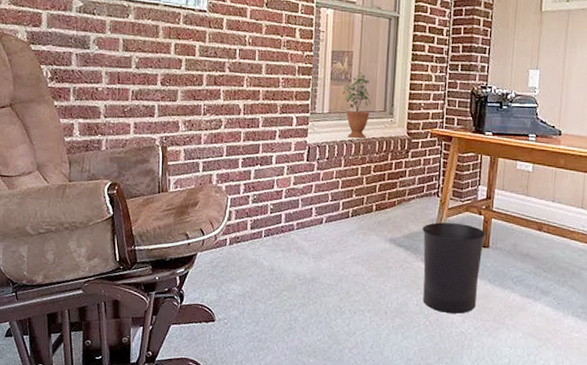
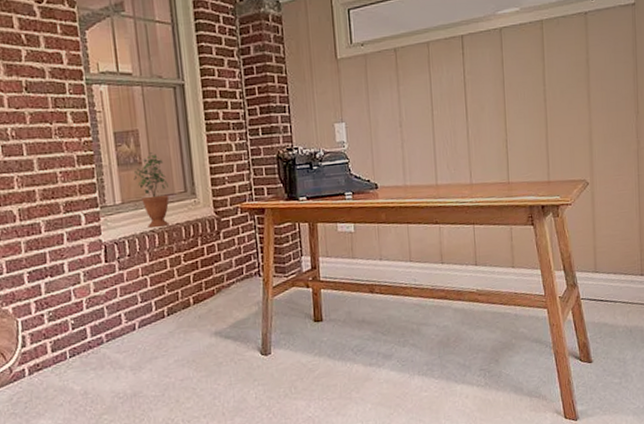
waste bin: present [422,222,486,314] -> none [248,300,319,400]

